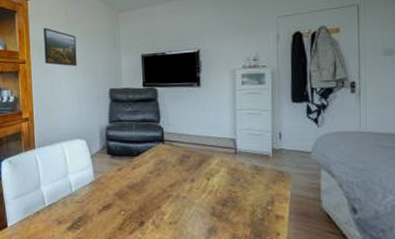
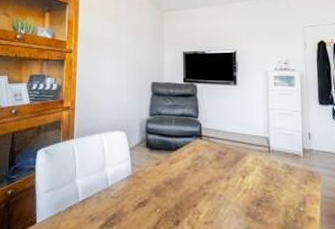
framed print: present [44,28,77,66] -> none [91,21,123,58]

